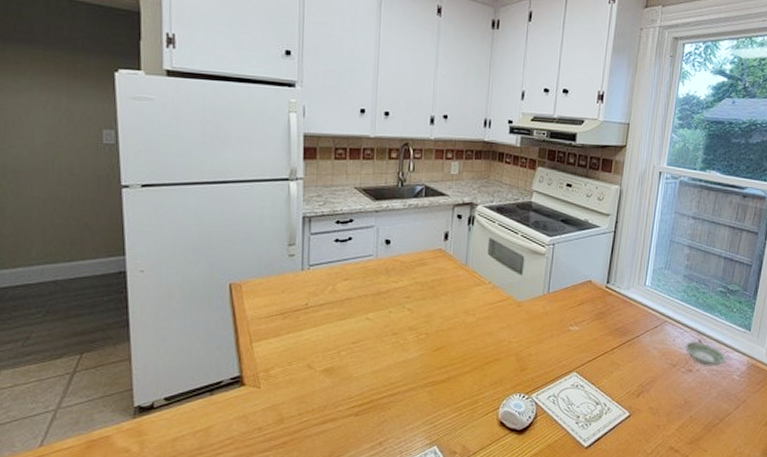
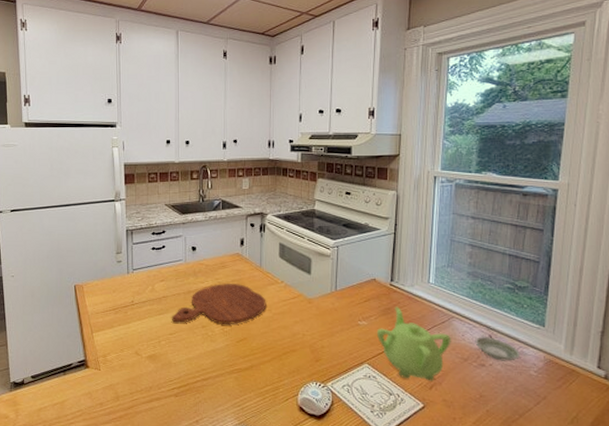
cutting board: none [355,284,470,331] -> present [171,284,266,324]
teapot: none [587,310,663,389] -> present [376,306,451,381]

